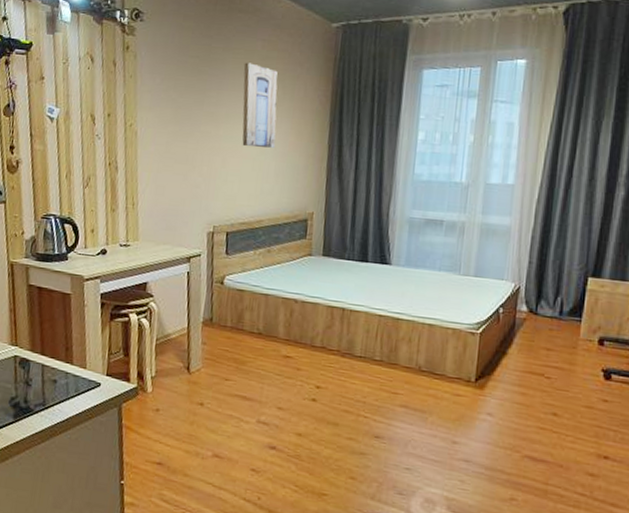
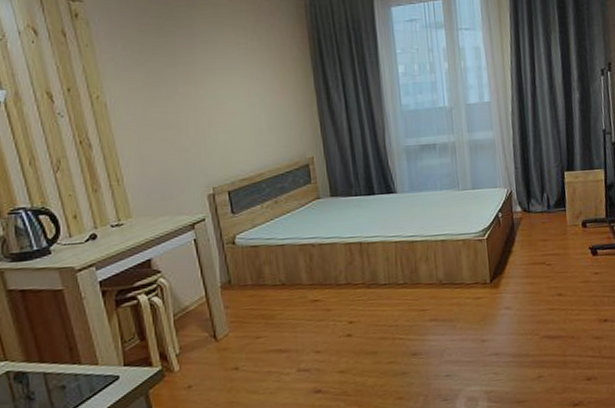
wall art: present [242,62,278,148] -> none [212,17,262,103]

